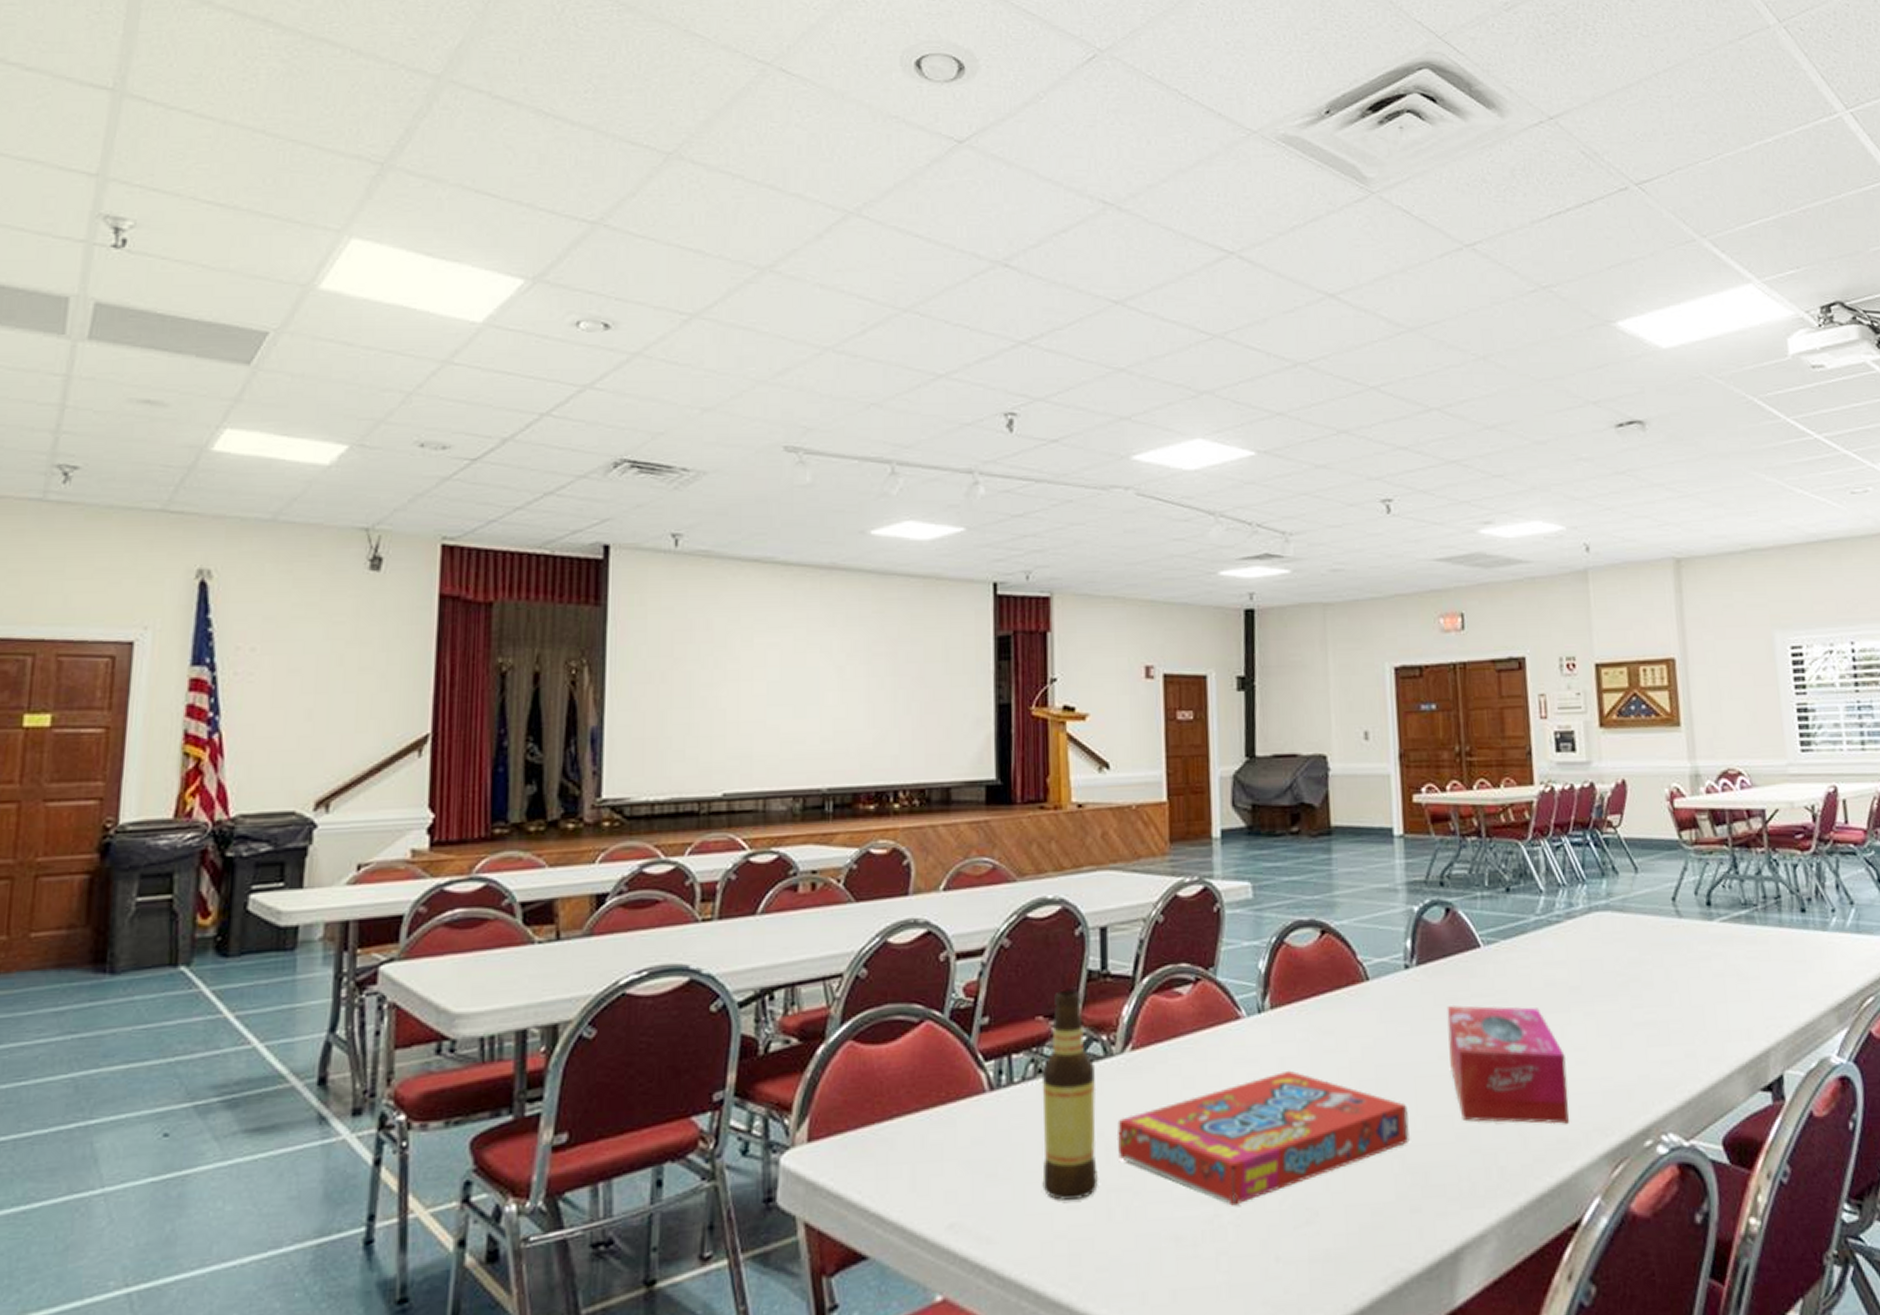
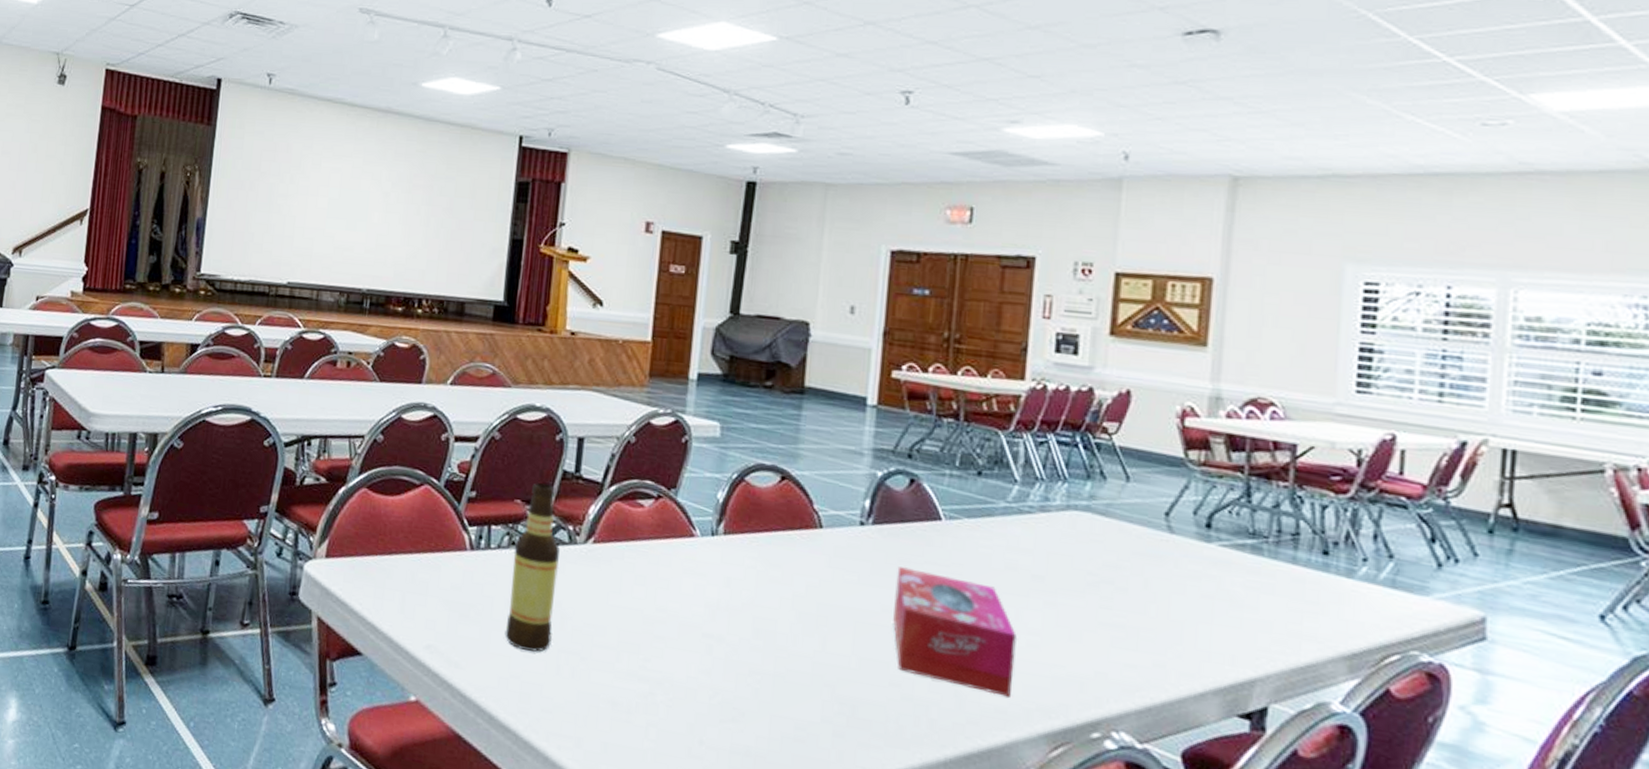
snack box: present [1116,1070,1410,1206] -> none [571,589,844,690]

